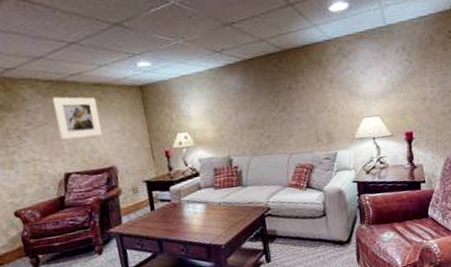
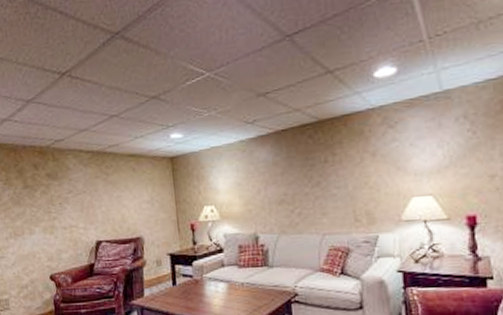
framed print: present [52,96,103,140] -> none [92,166,133,208]

